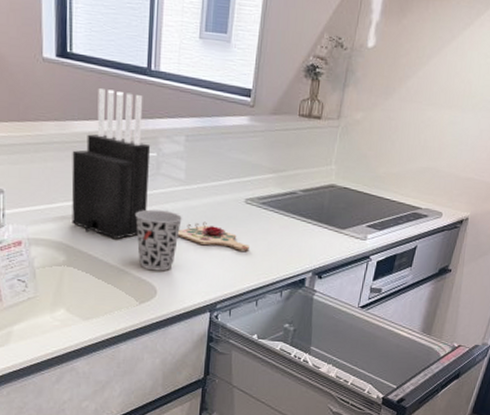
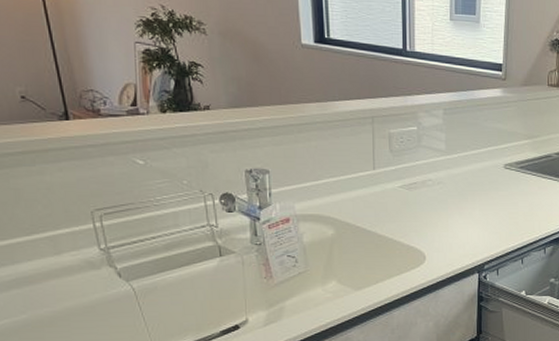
knife block: present [71,88,151,239] -> none [335,70,411,210]
cup: present [136,209,183,271] -> none [400,180,446,238]
cutting board: present [177,221,249,251] -> none [441,188,511,213]

